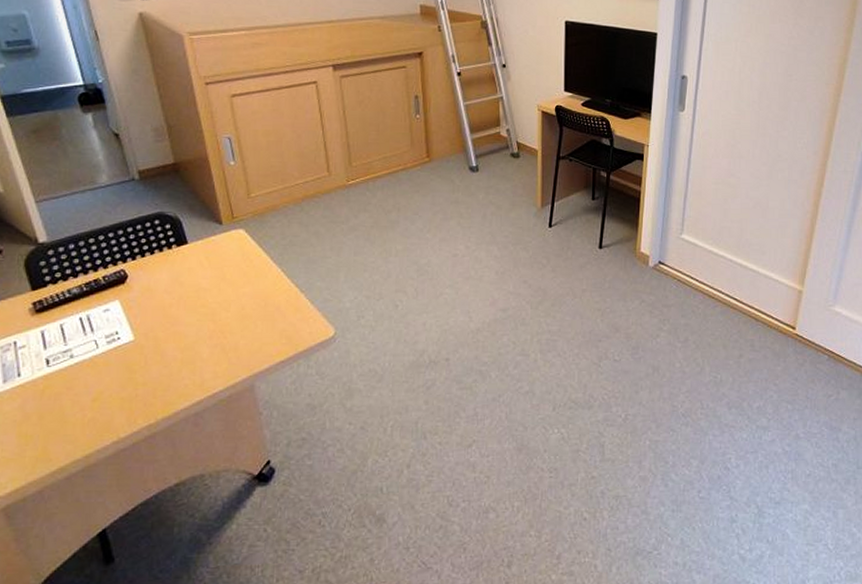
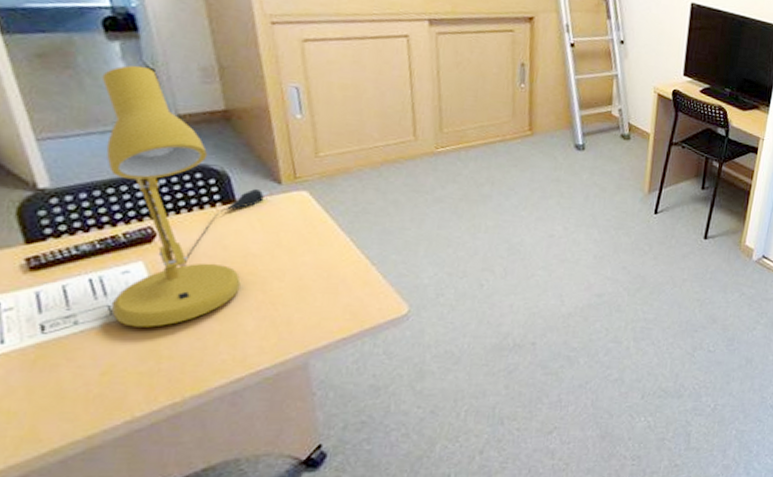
desk lamp: none [80,132,214,358] -> present [101,65,270,327]

